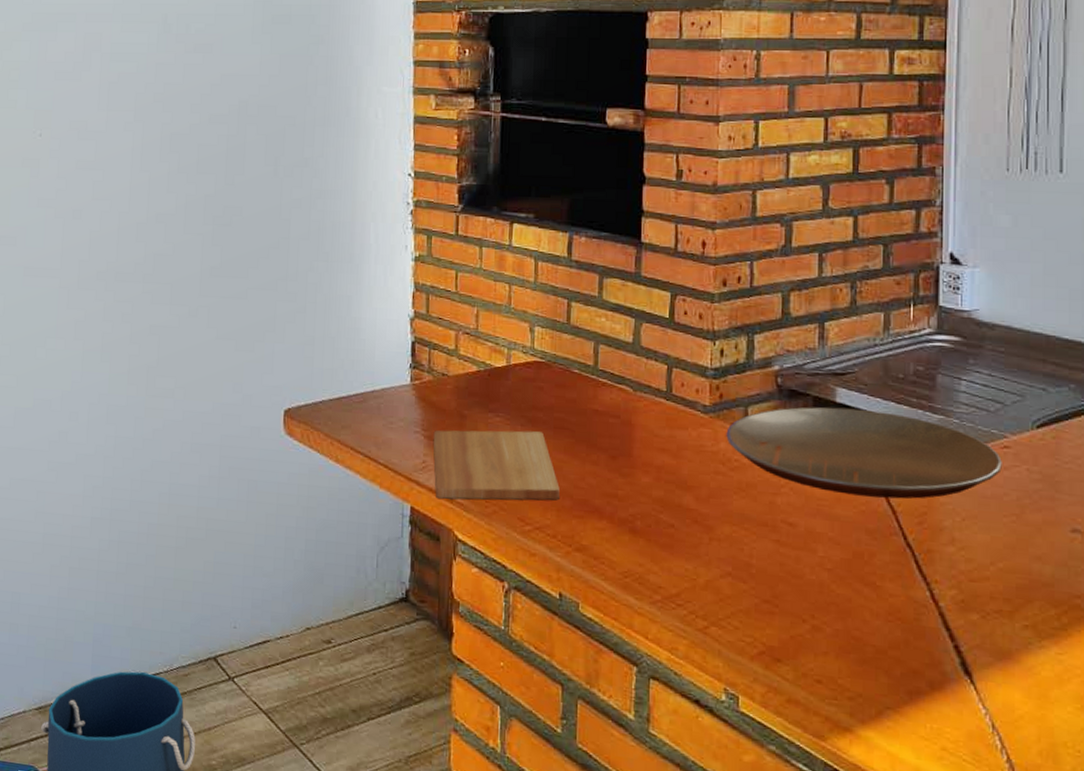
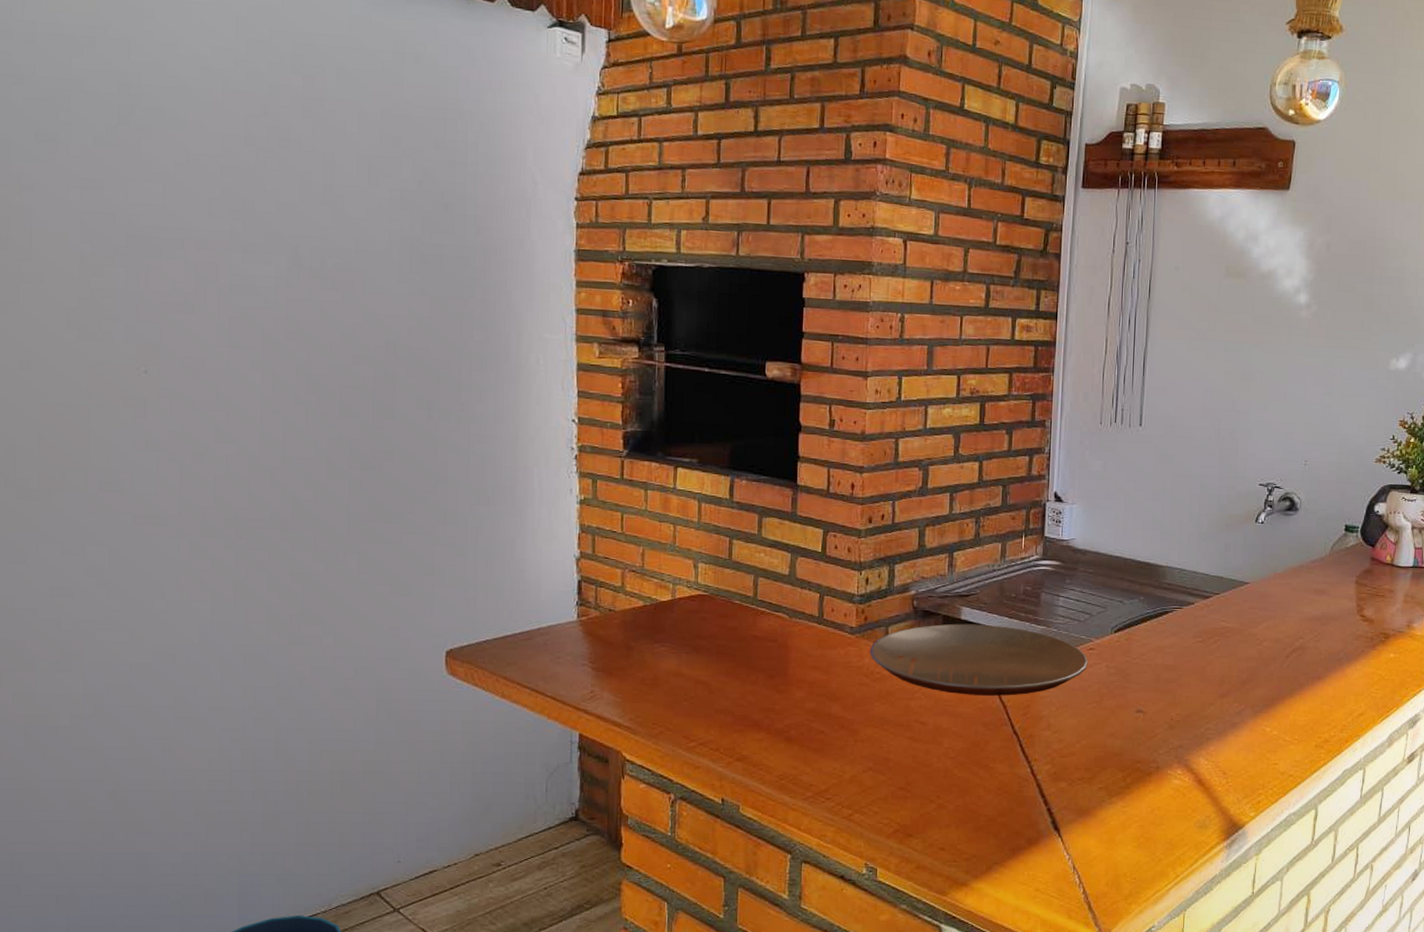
cutting board: present [433,430,560,501] -> none [600,658,722,725]

